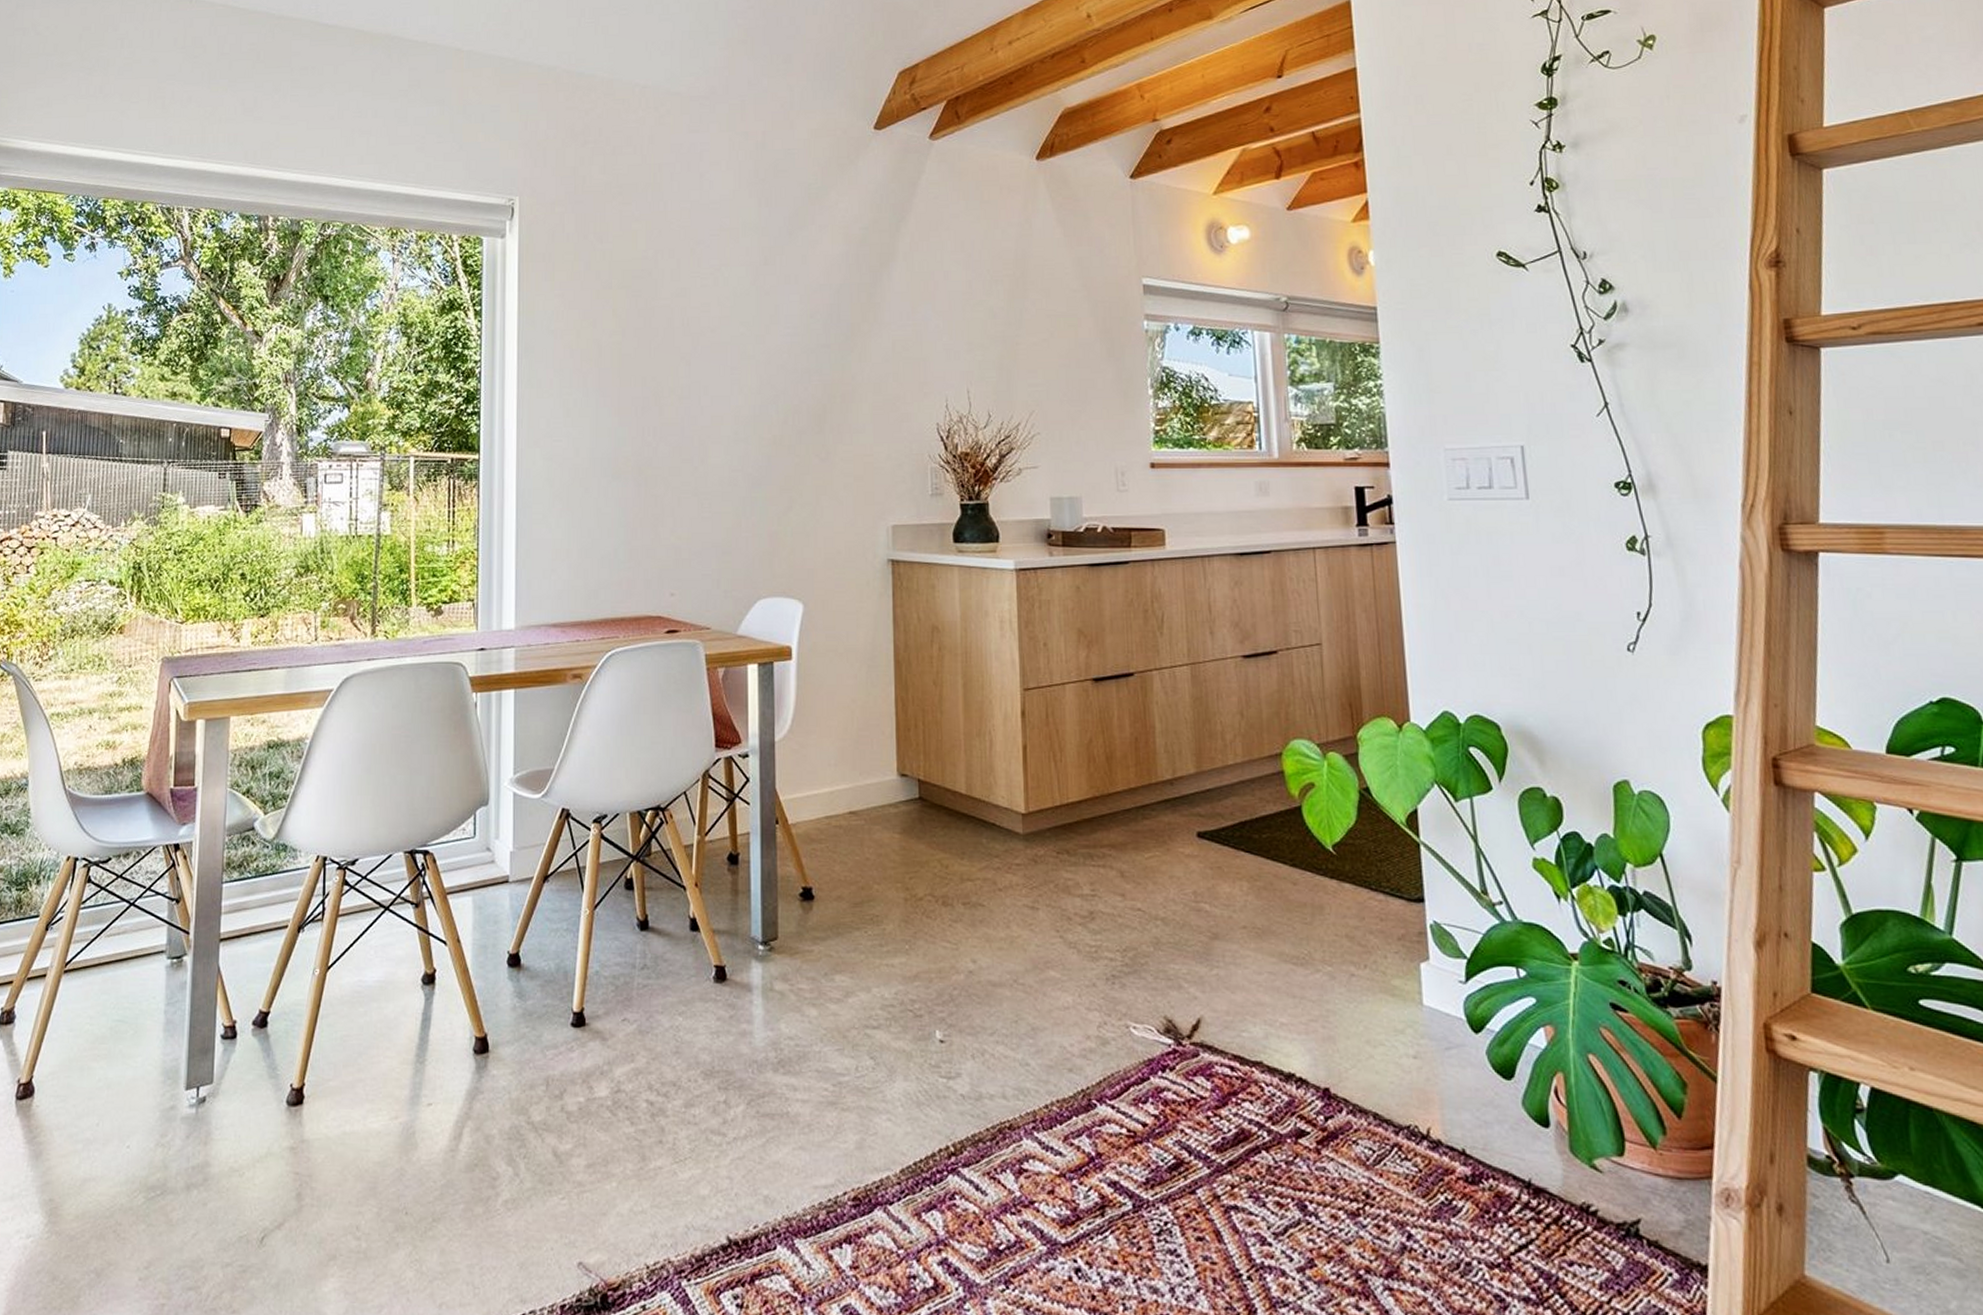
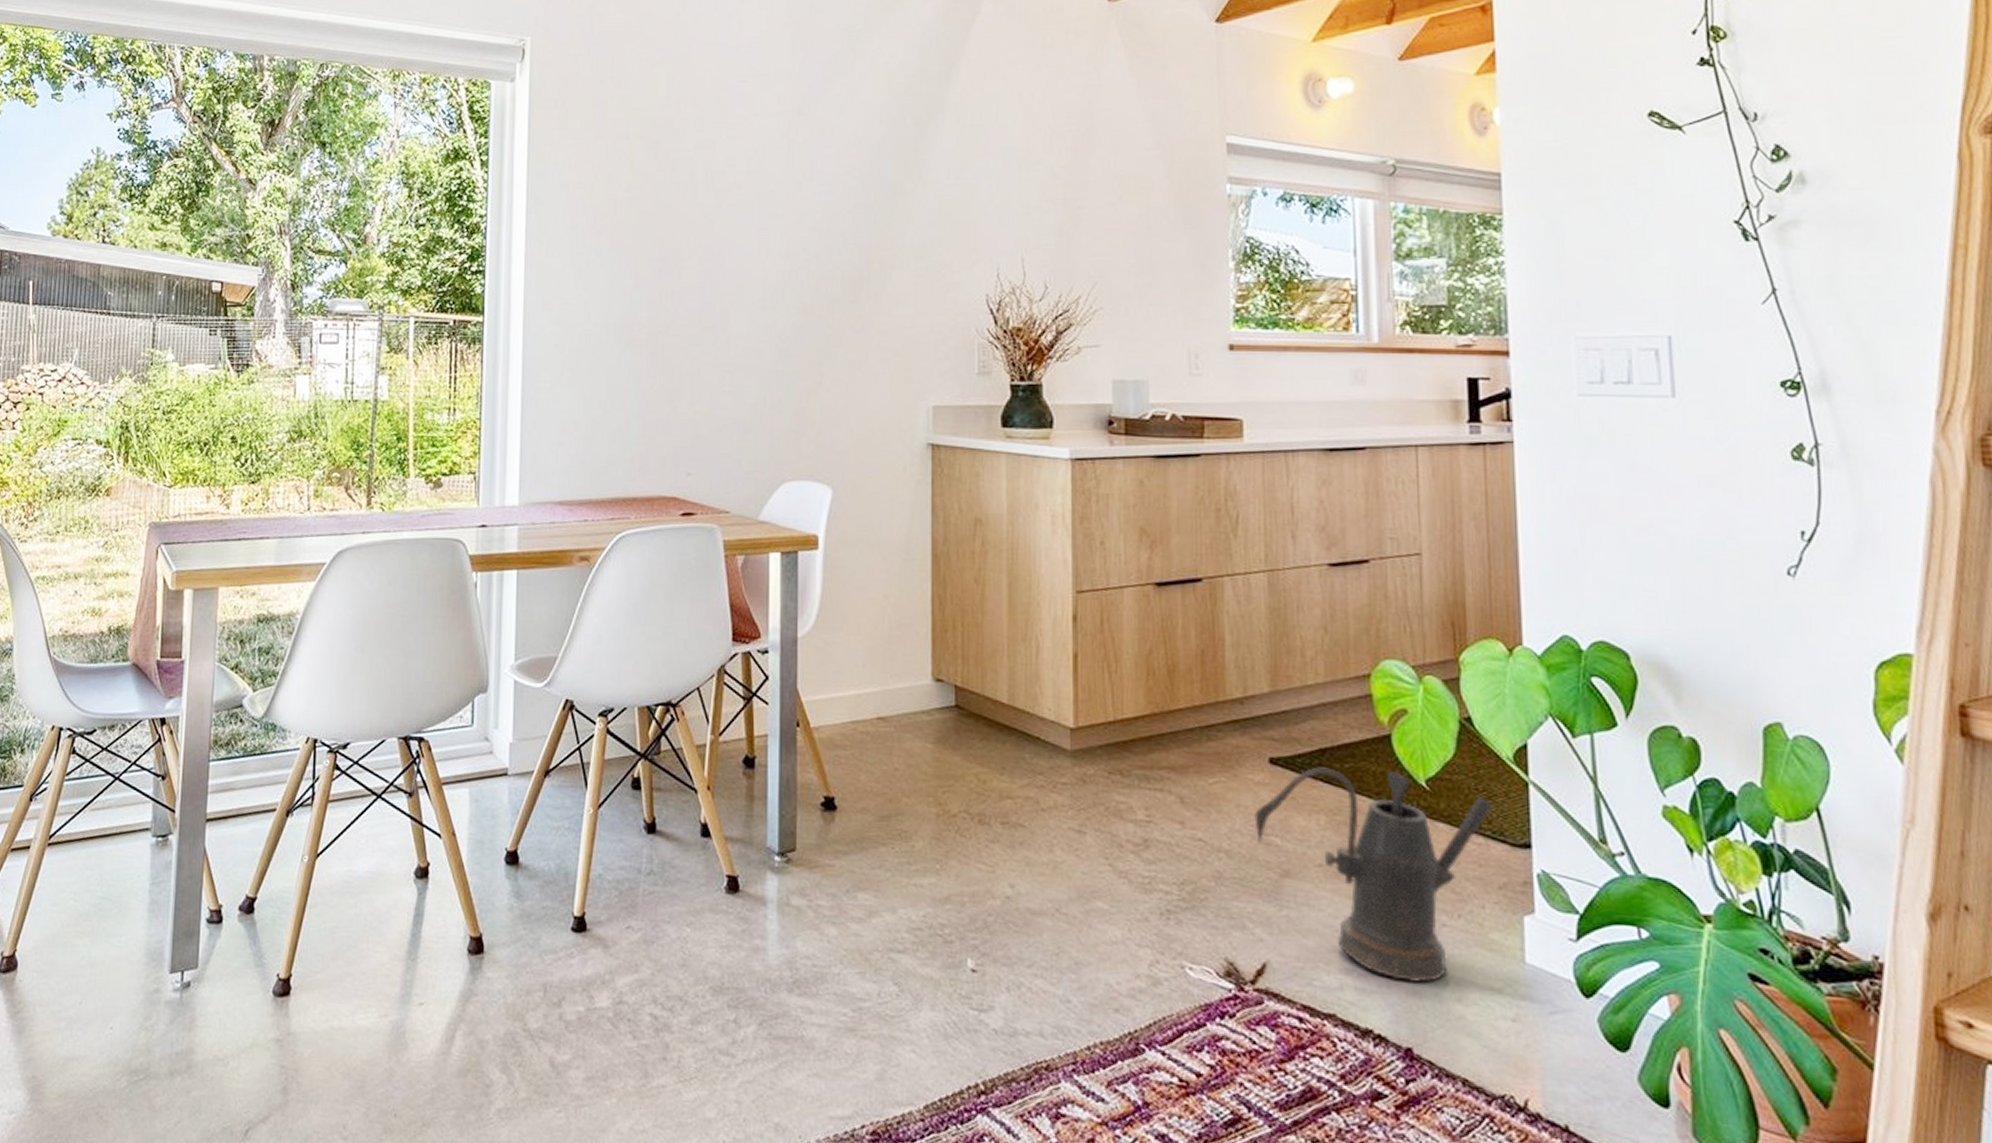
watering can: none [1186,838,1391,1028] -> present [1254,767,1493,983]

